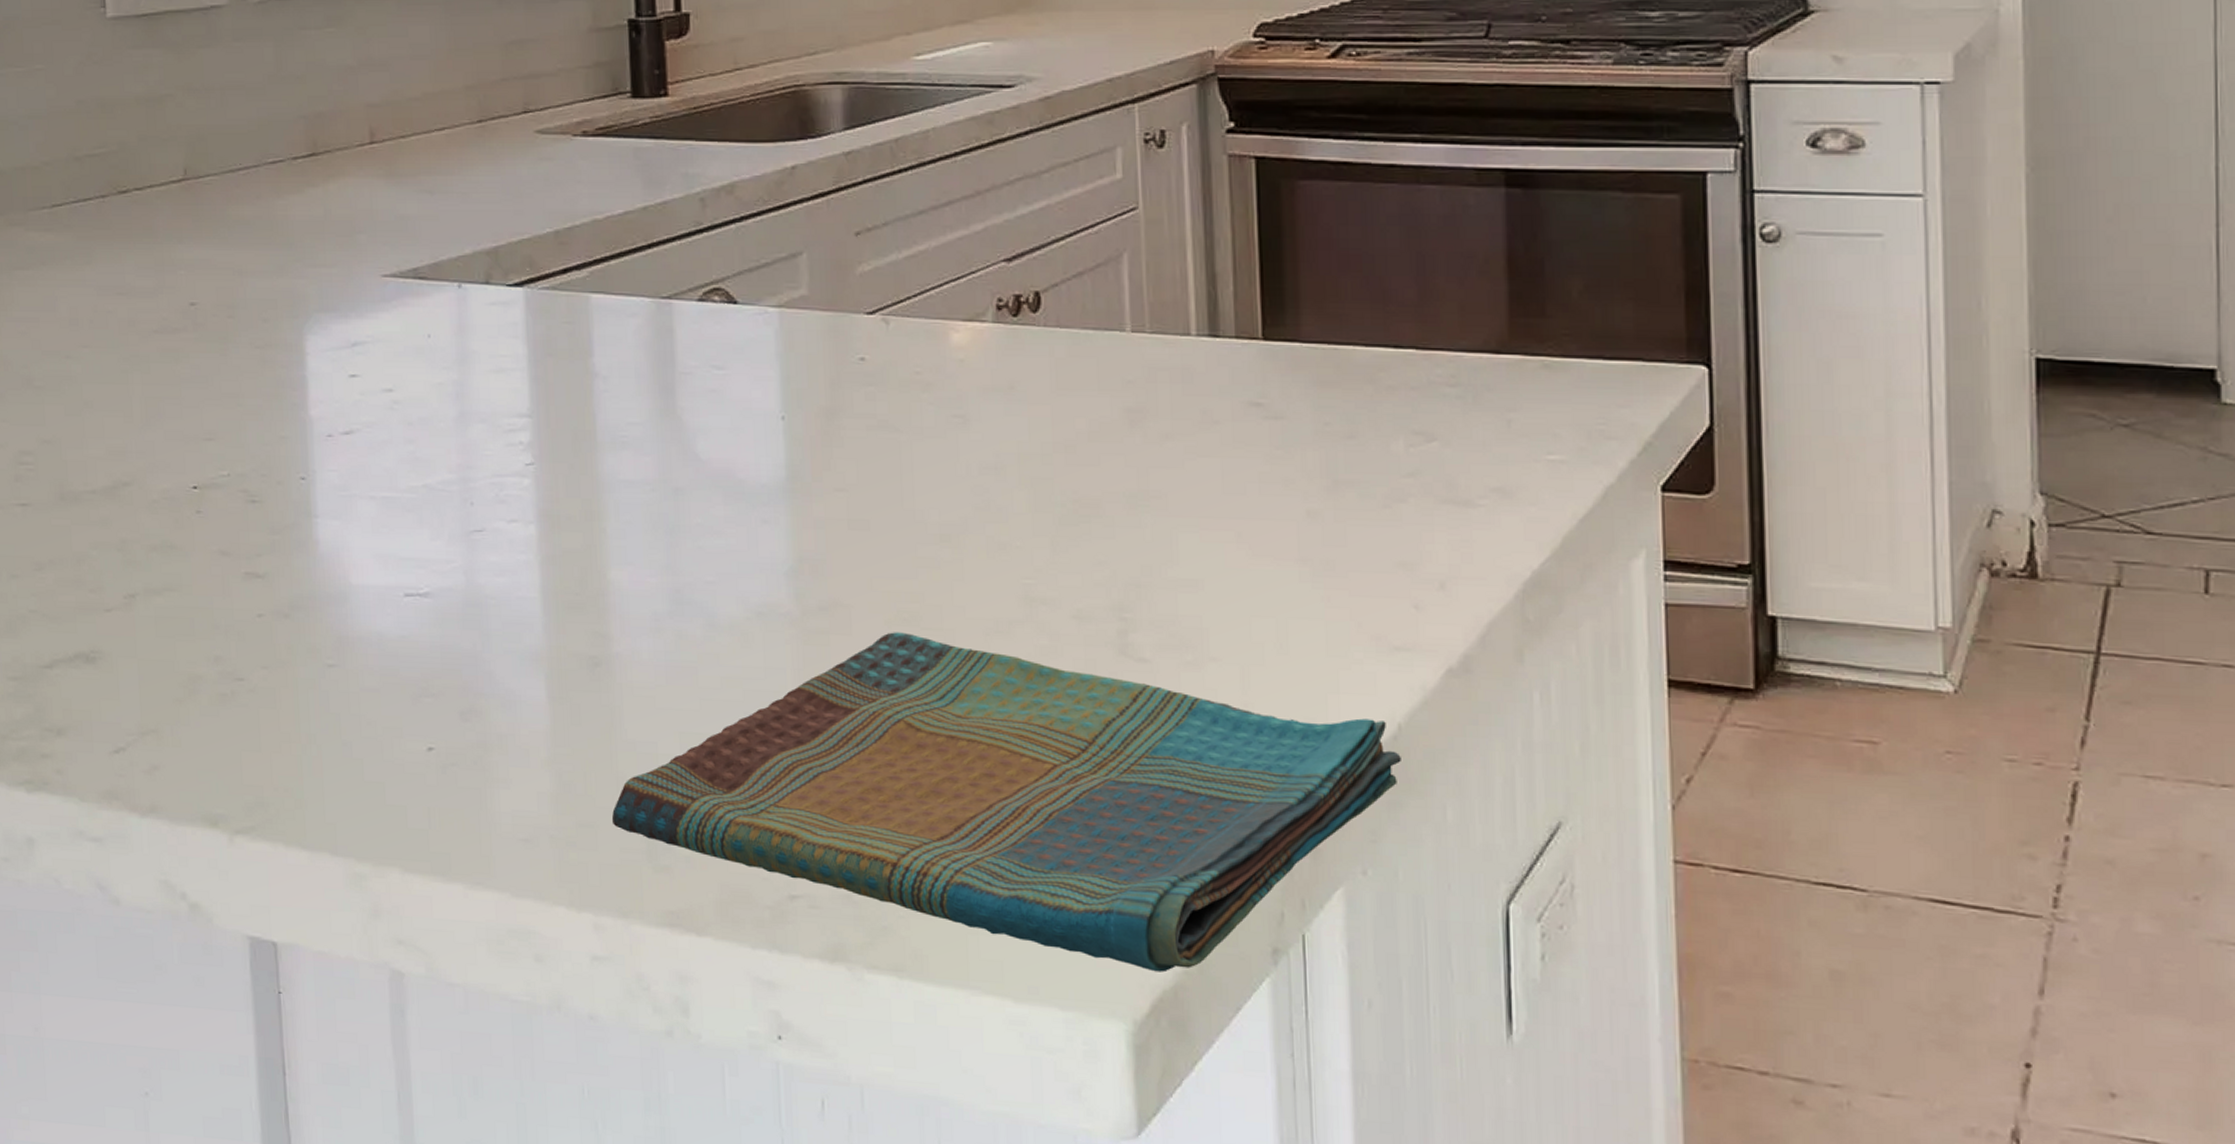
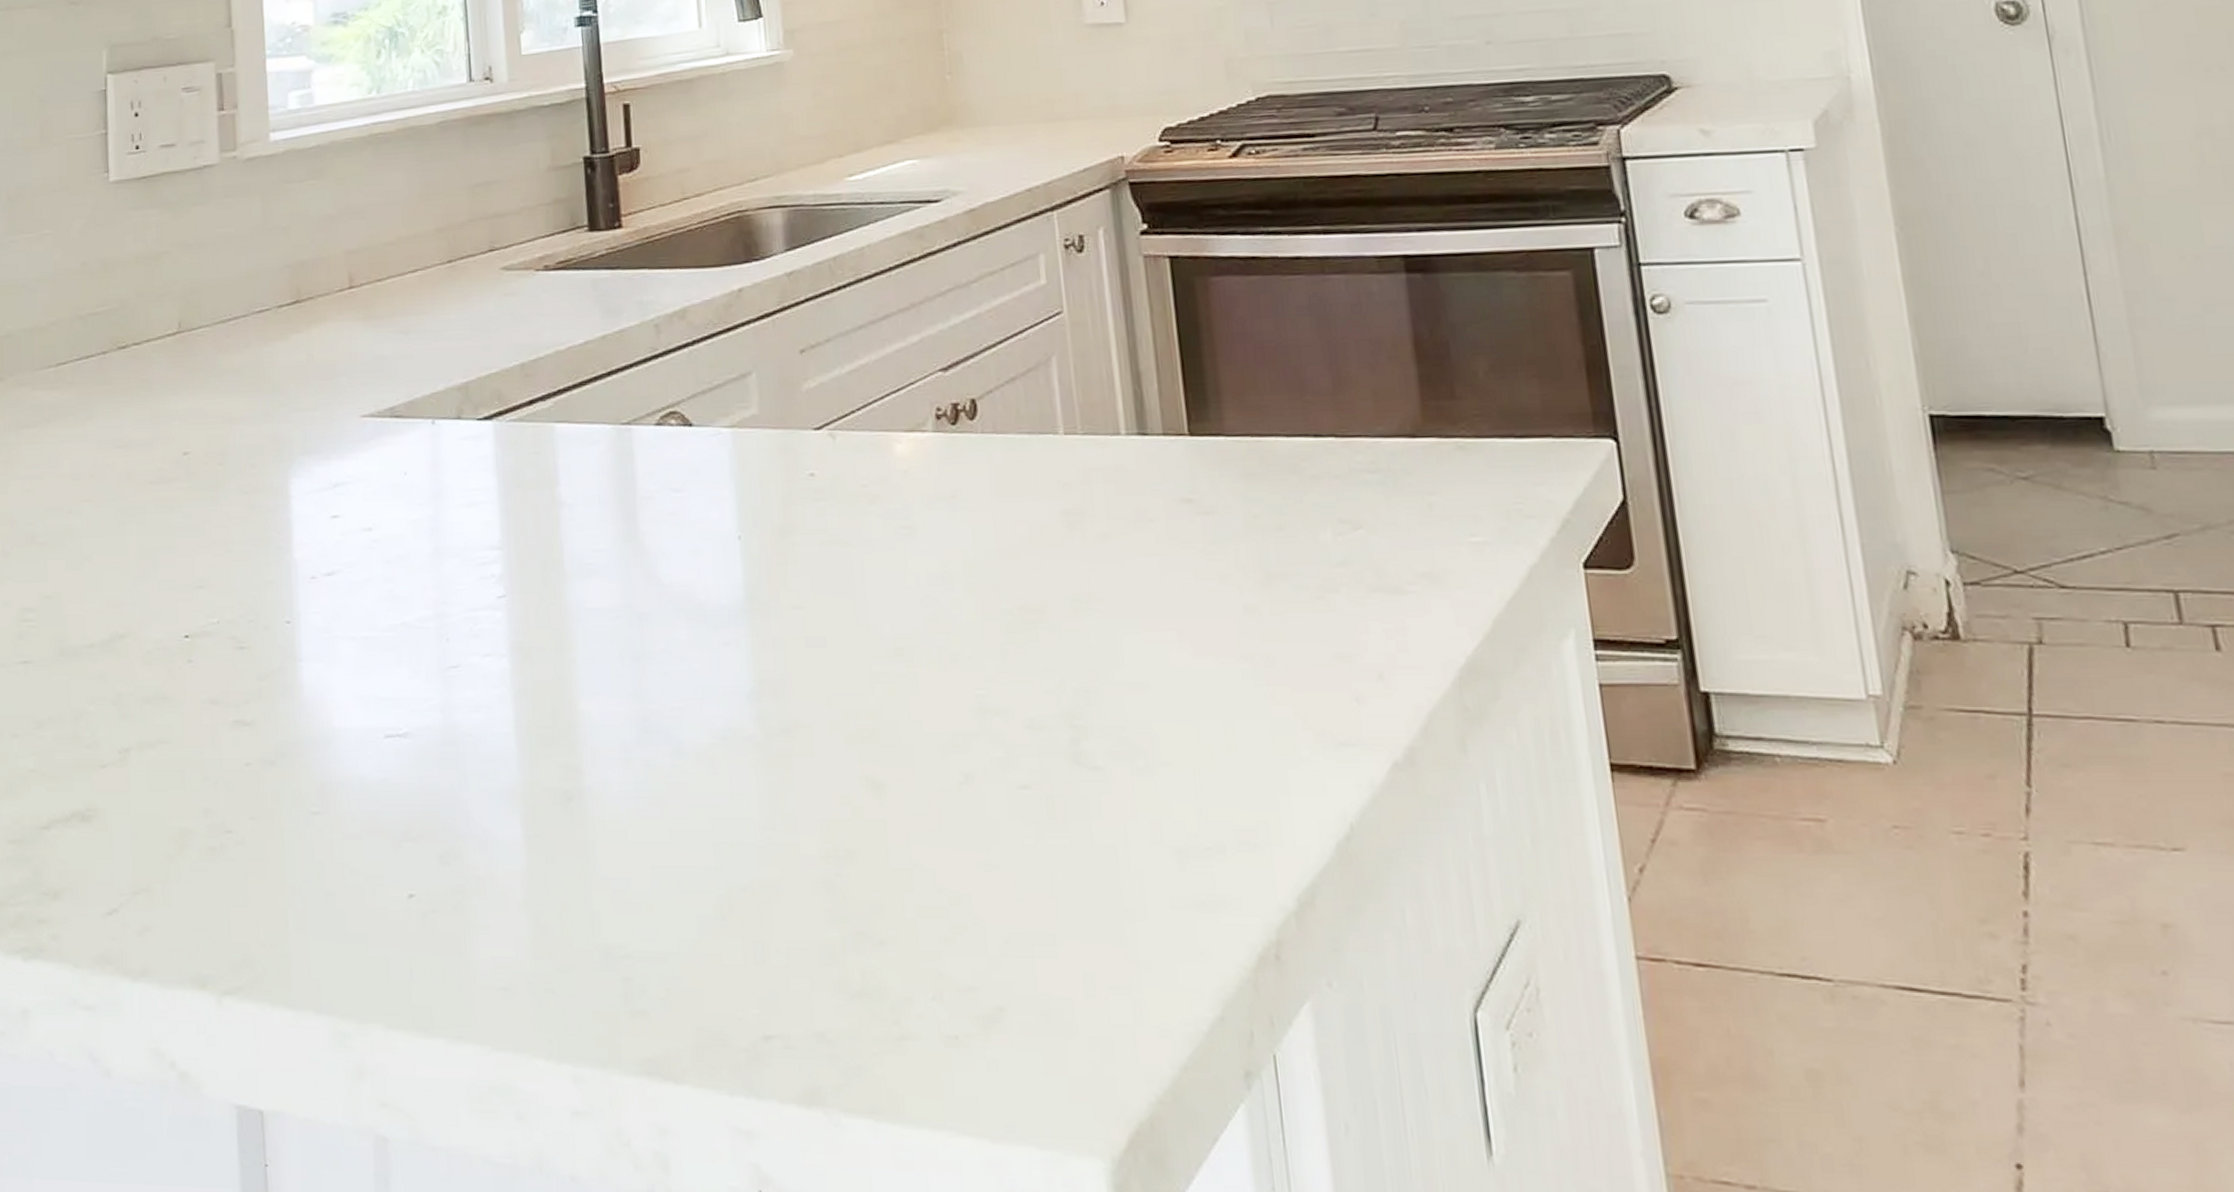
dish towel: present [612,632,1401,973] -> none [588,751,1356,1103]

